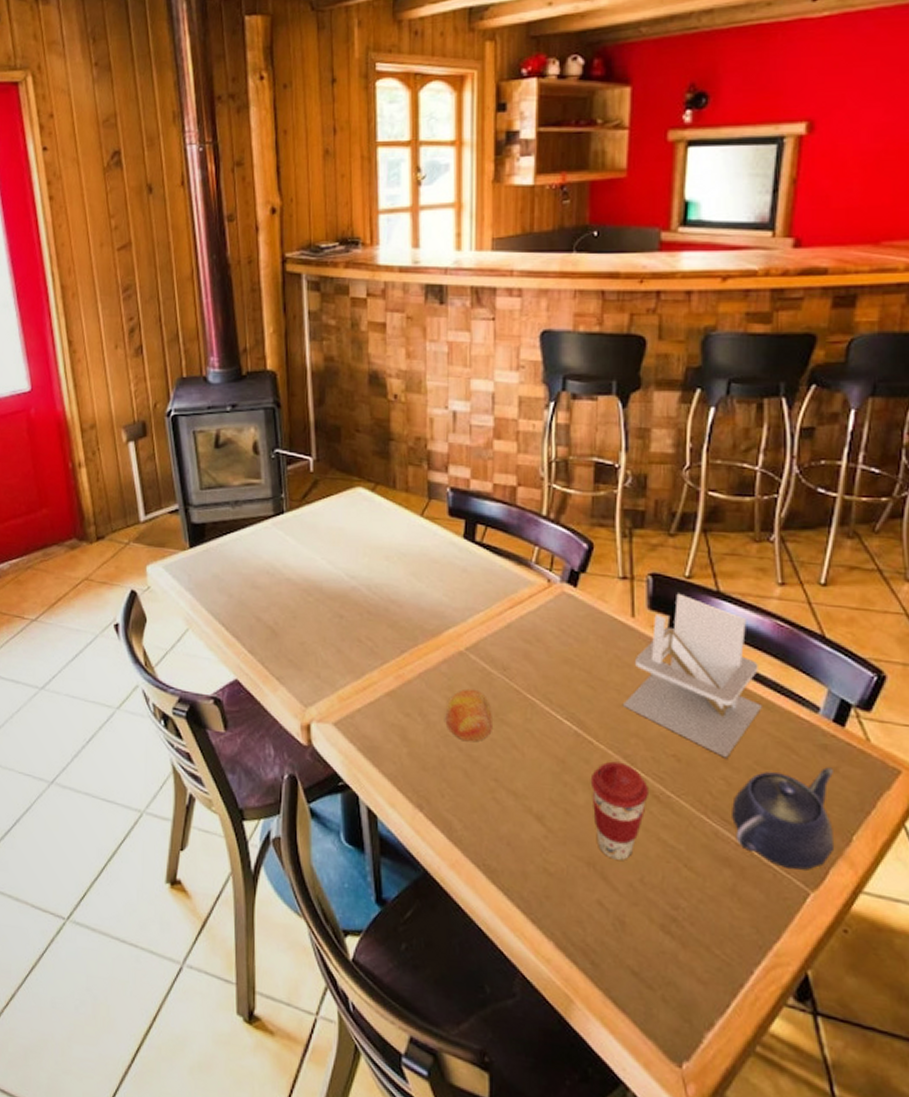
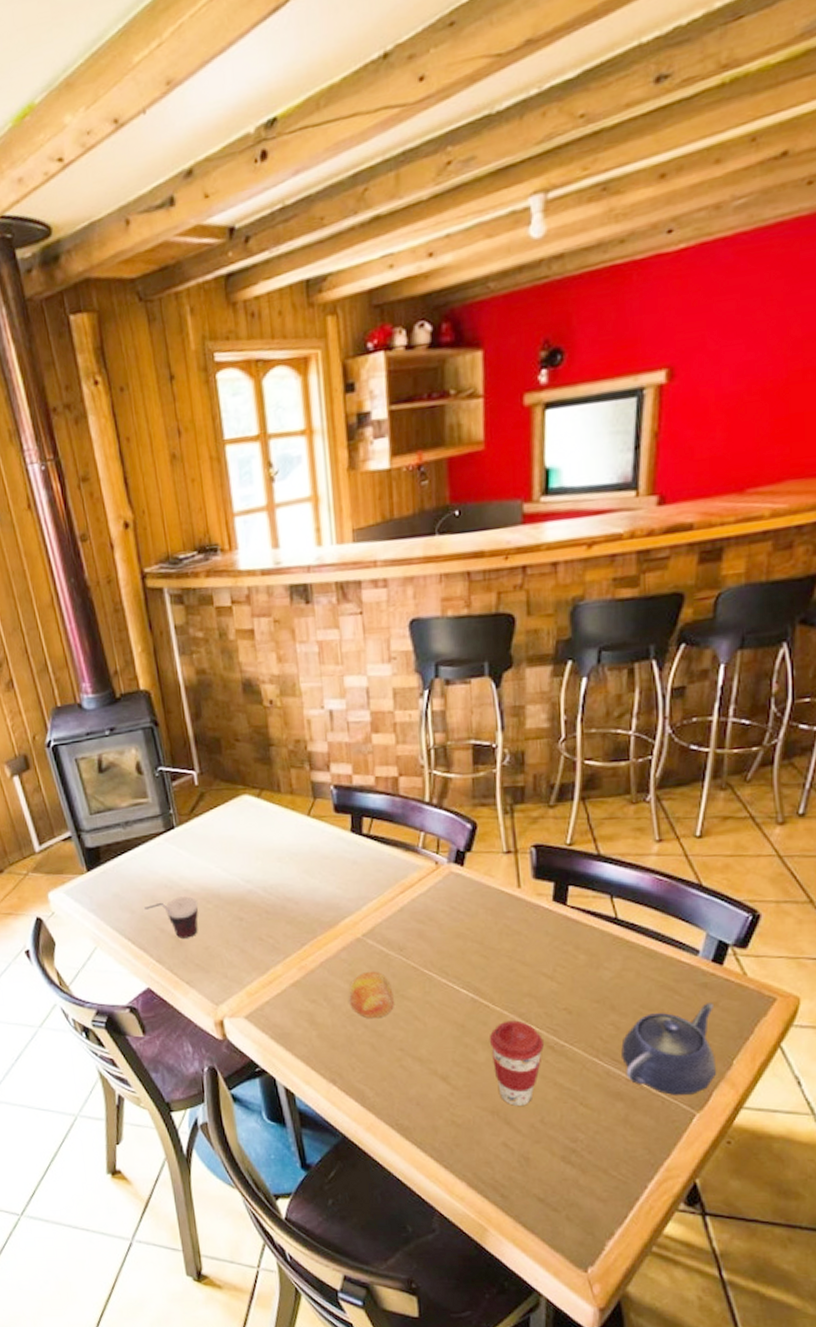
cup: none [243,585,299,631] -> present [144,896,199,938]
napkin holder: present [622,593,763,758] -> none [514,860,646,1006]

